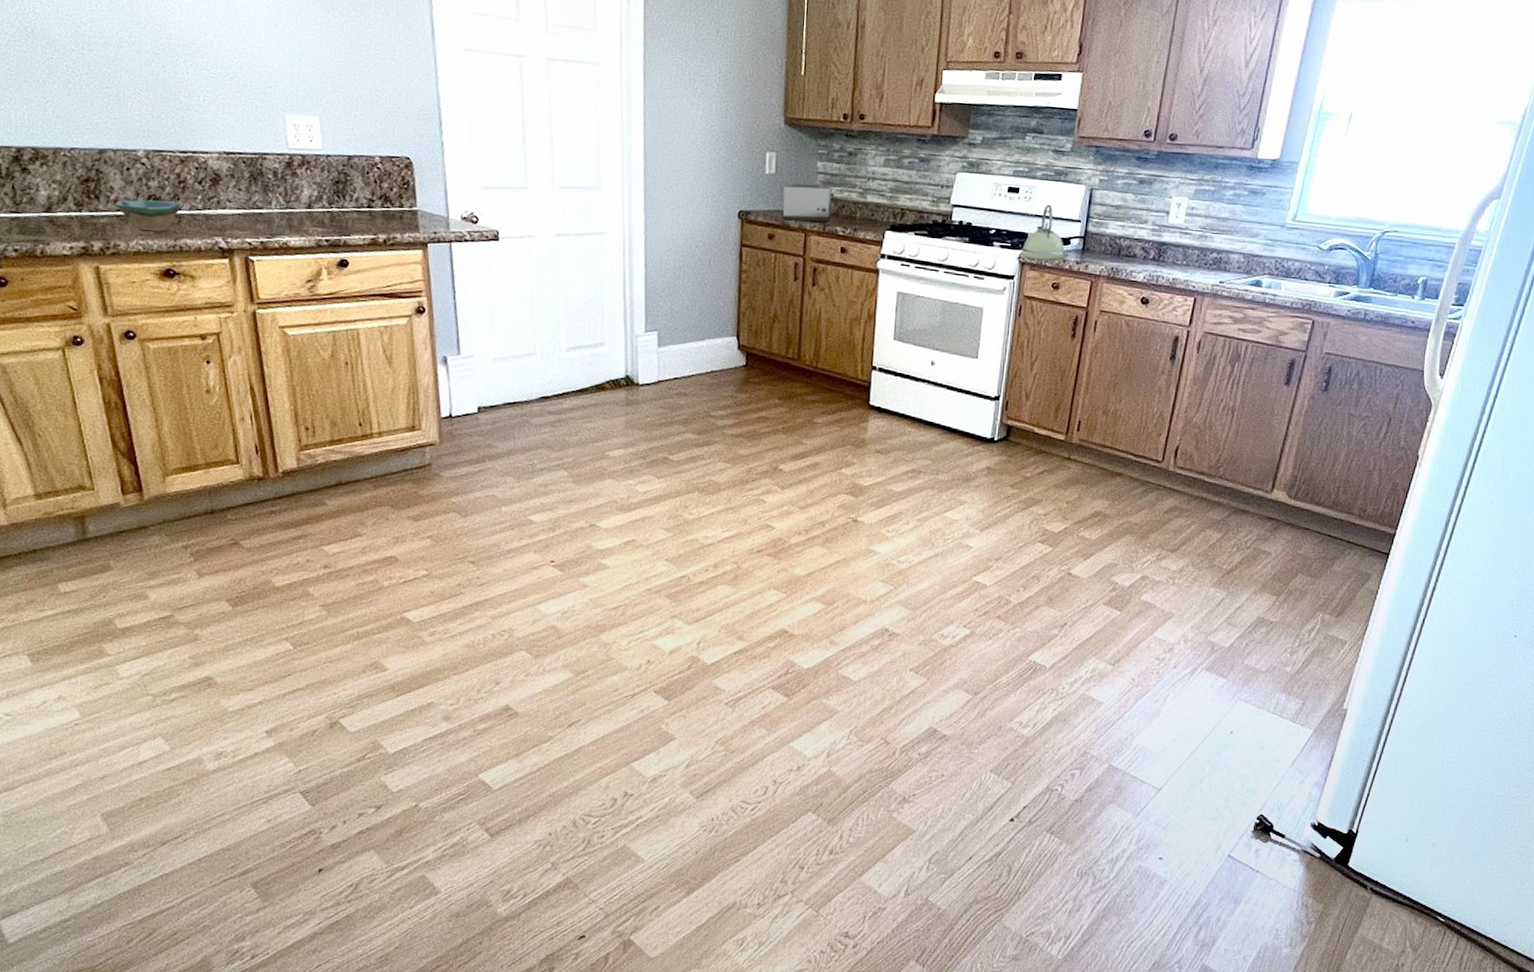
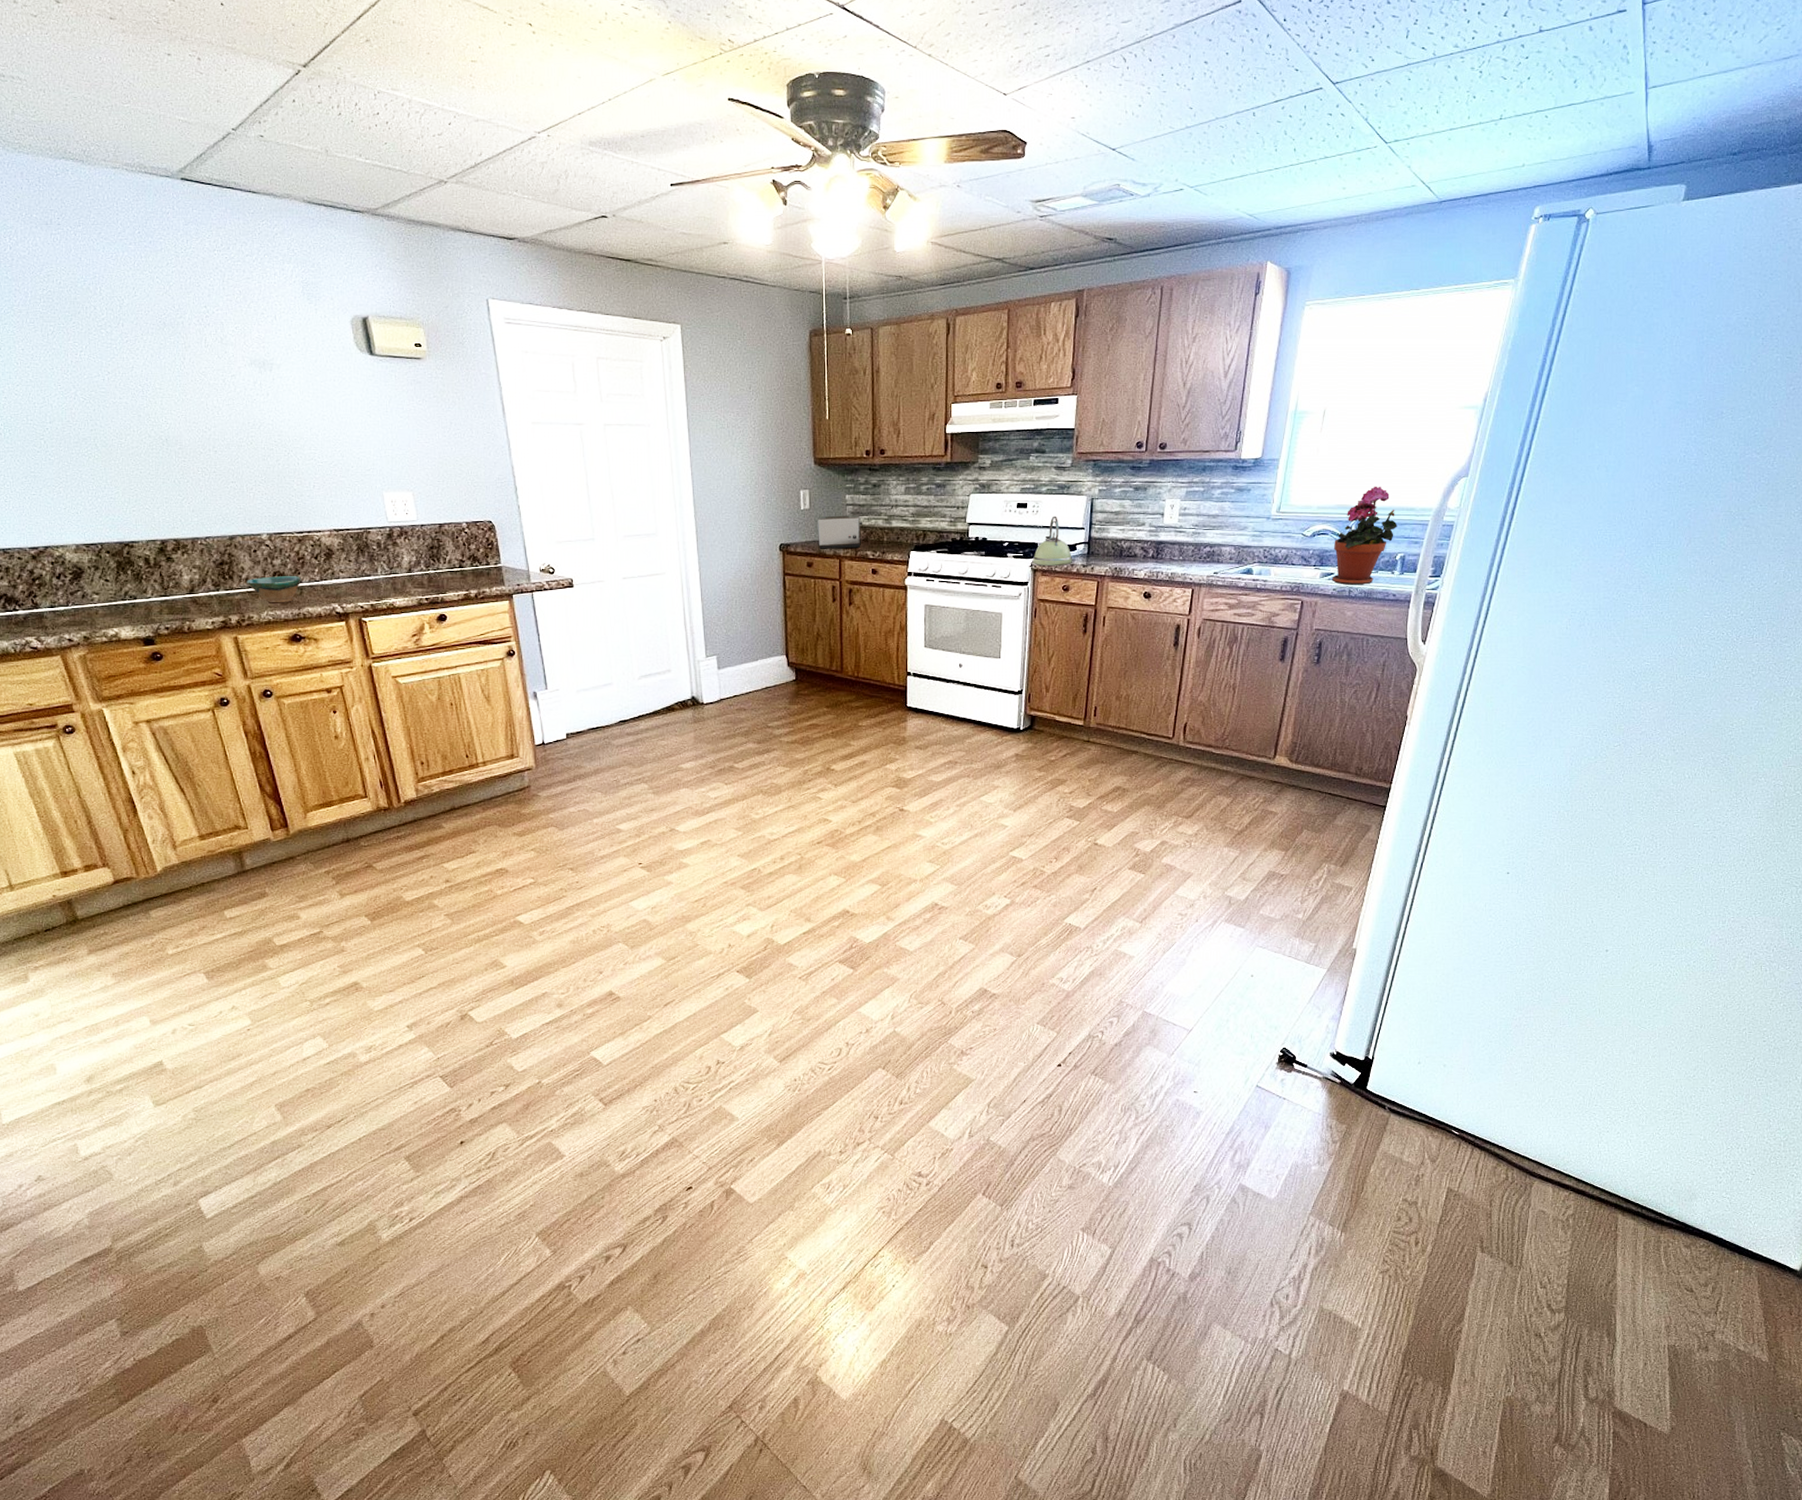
potted plant: none [1347,200,1422,309] -> present [1332,486,1397,586]

